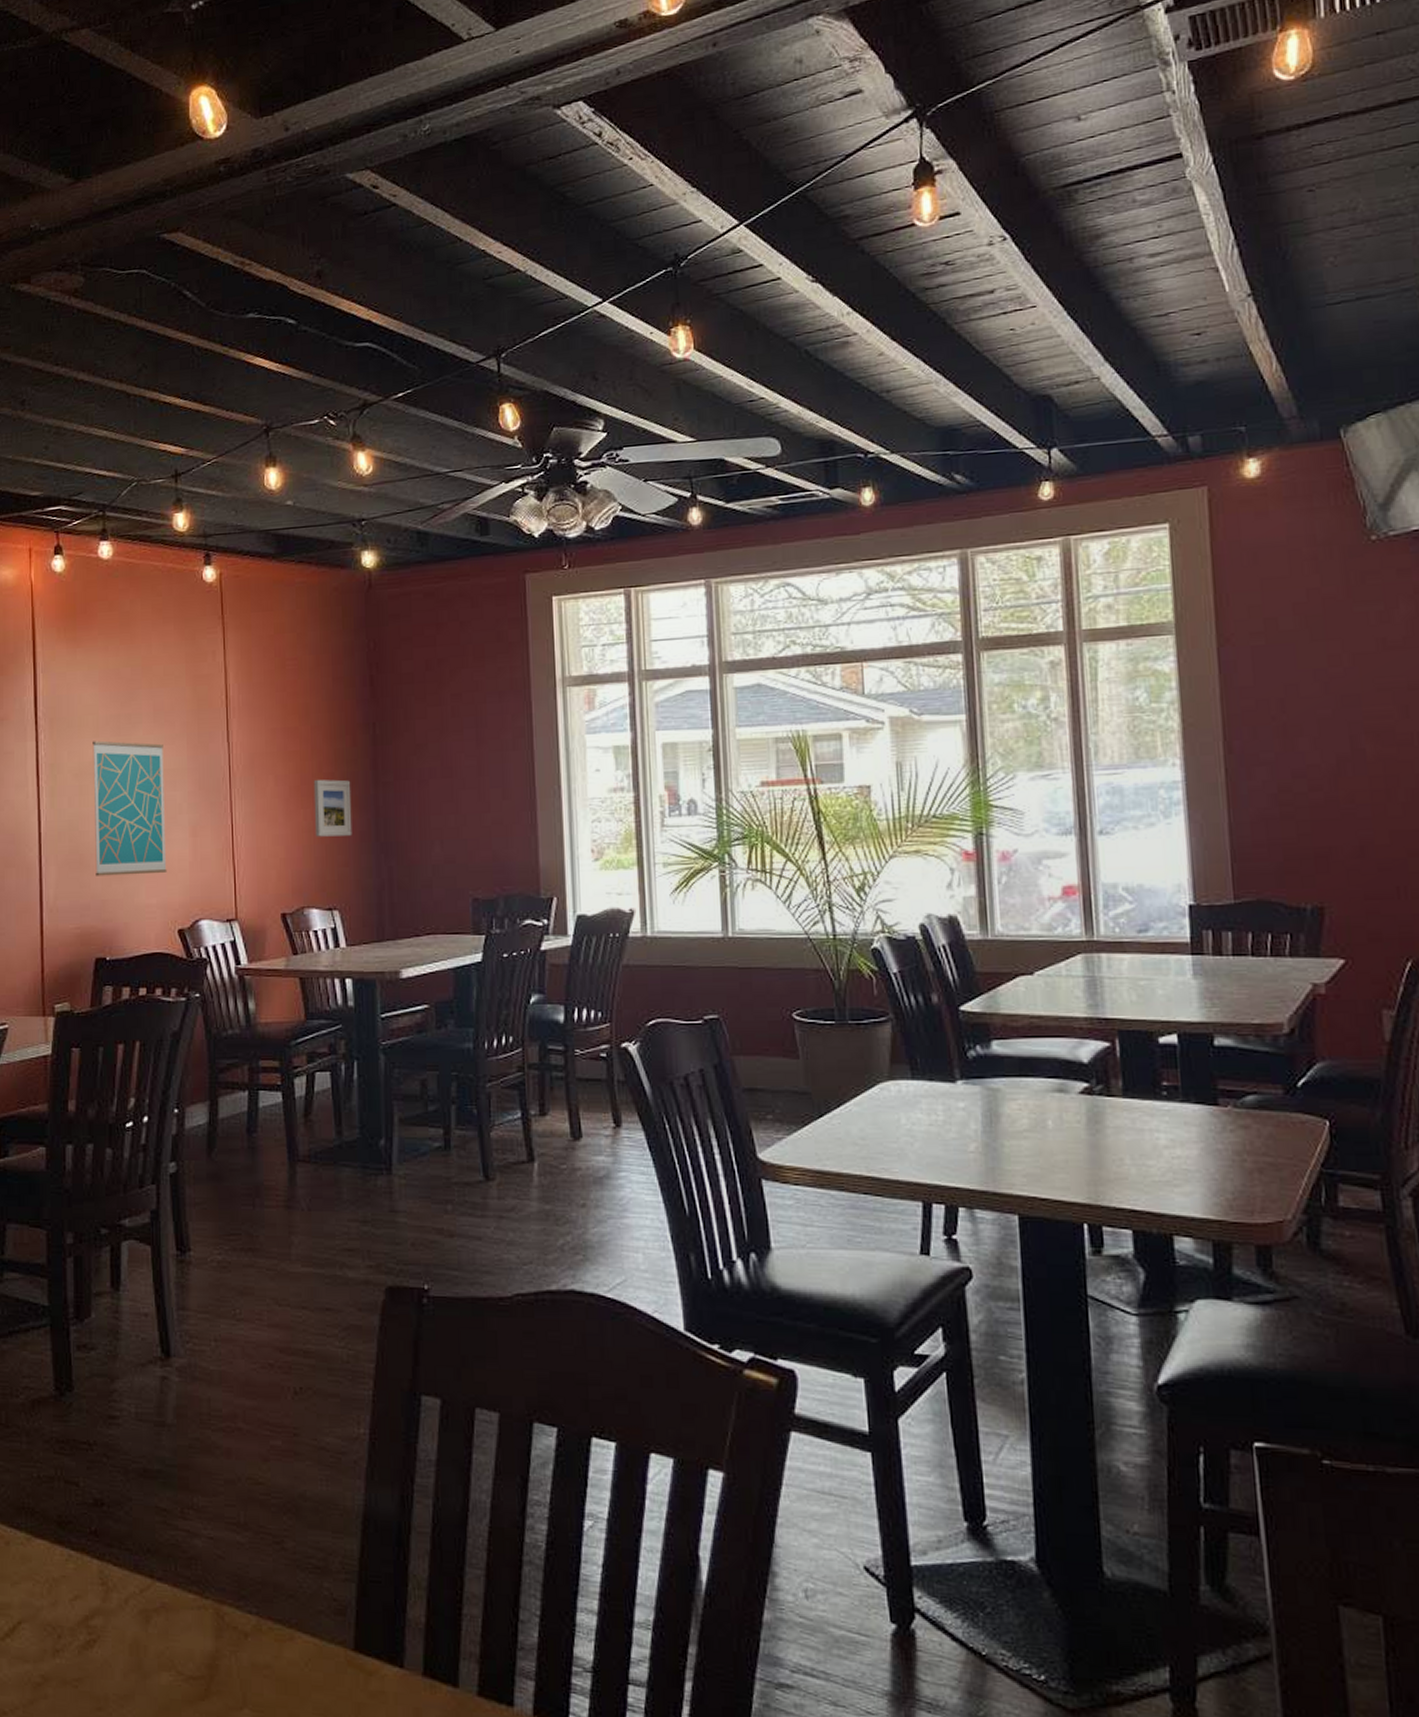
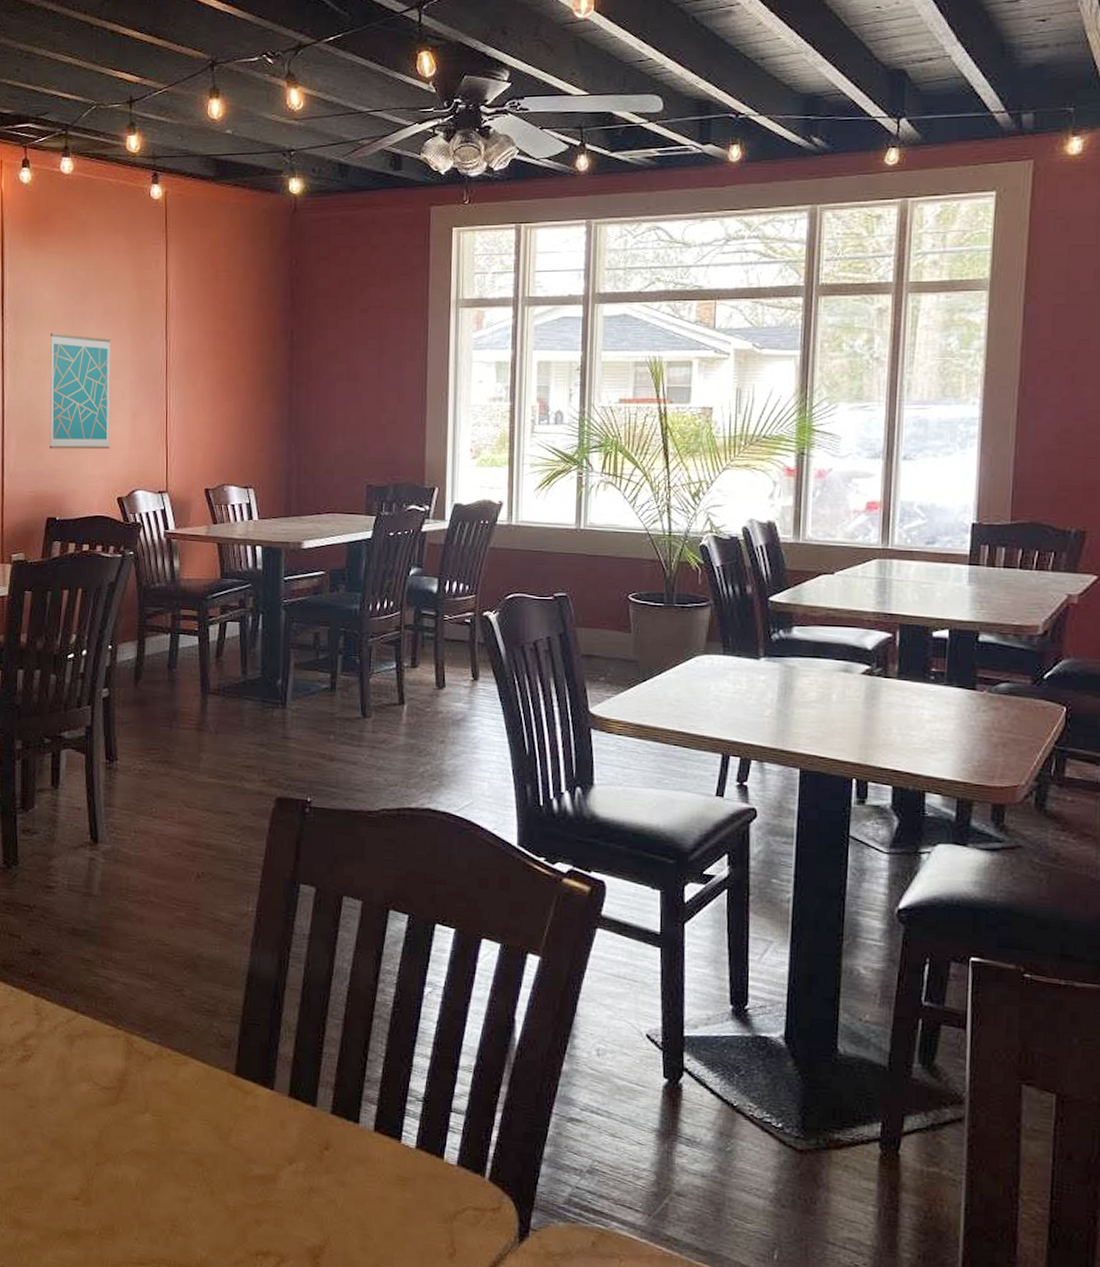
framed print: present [313,779,353,837] -> none [236,377,270,426]

